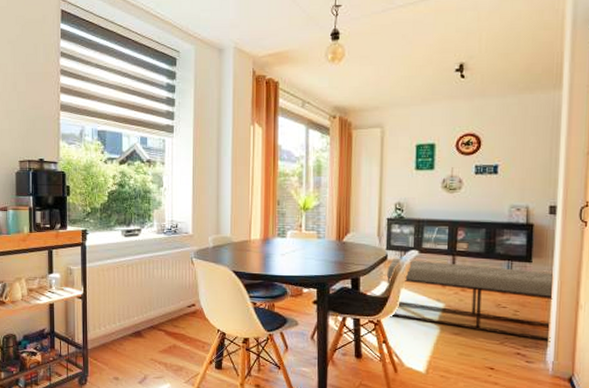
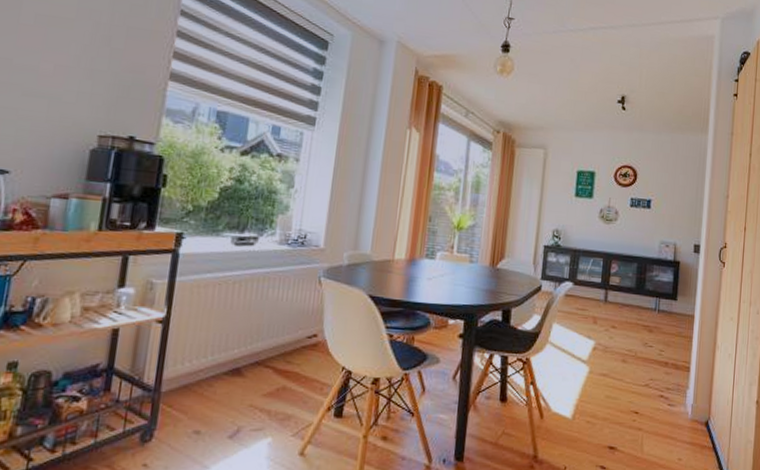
bench: present [386,258,554,342] -> none [539,289,696,384]

